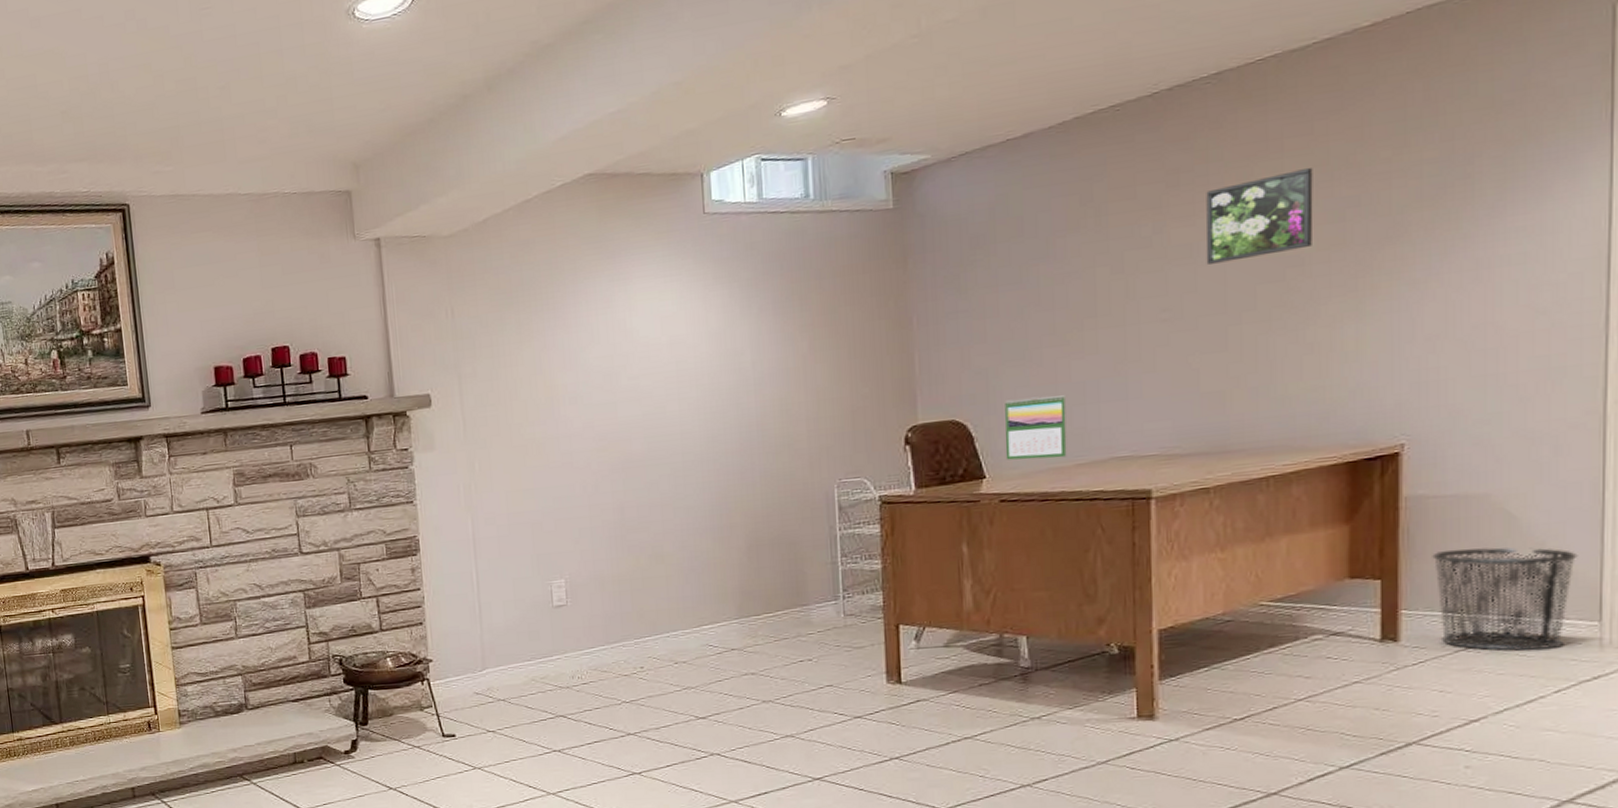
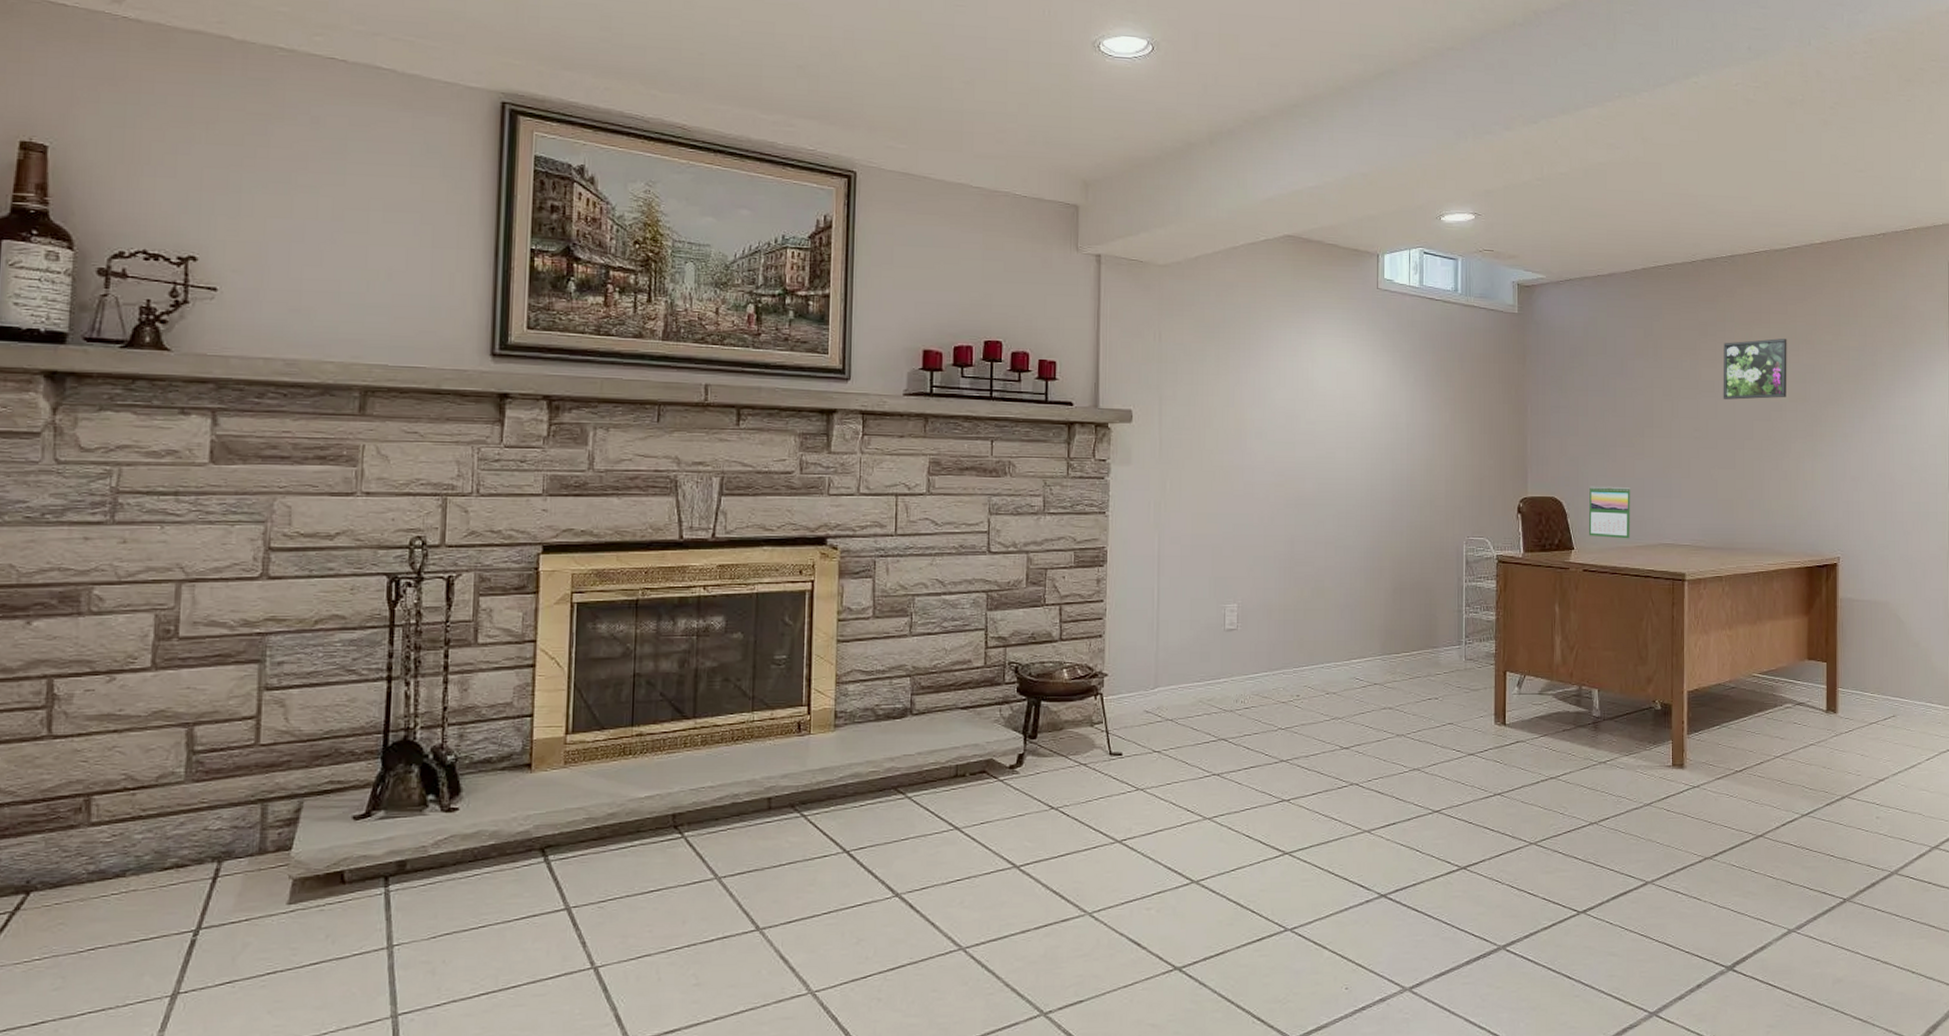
waste bin: present [1432,547,1578,651] -> none [1856,643,1938,727]

